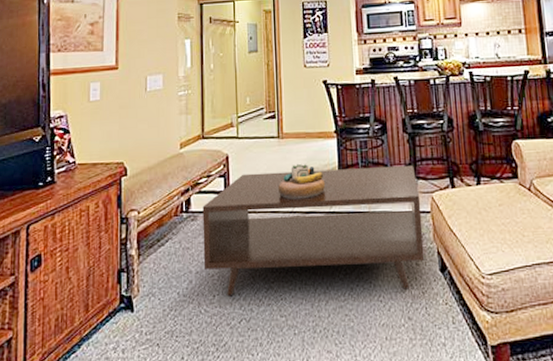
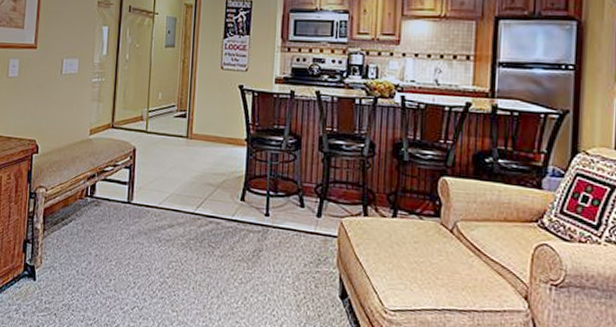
coffee table: present [202,166,425,297] -> none [103,168,328,309]
decorative bowl: present [277,163,326,200] -> none [181,166,231,203]

